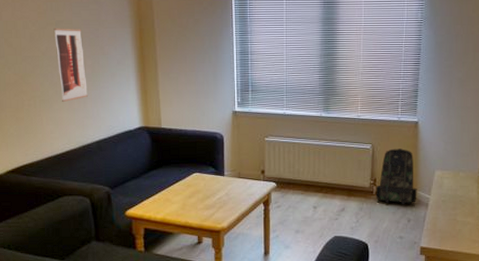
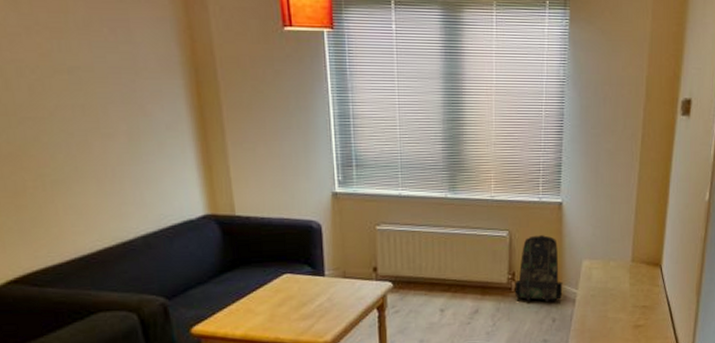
wall art: present [53,28,88,102] -> none [64,77,125,182]

